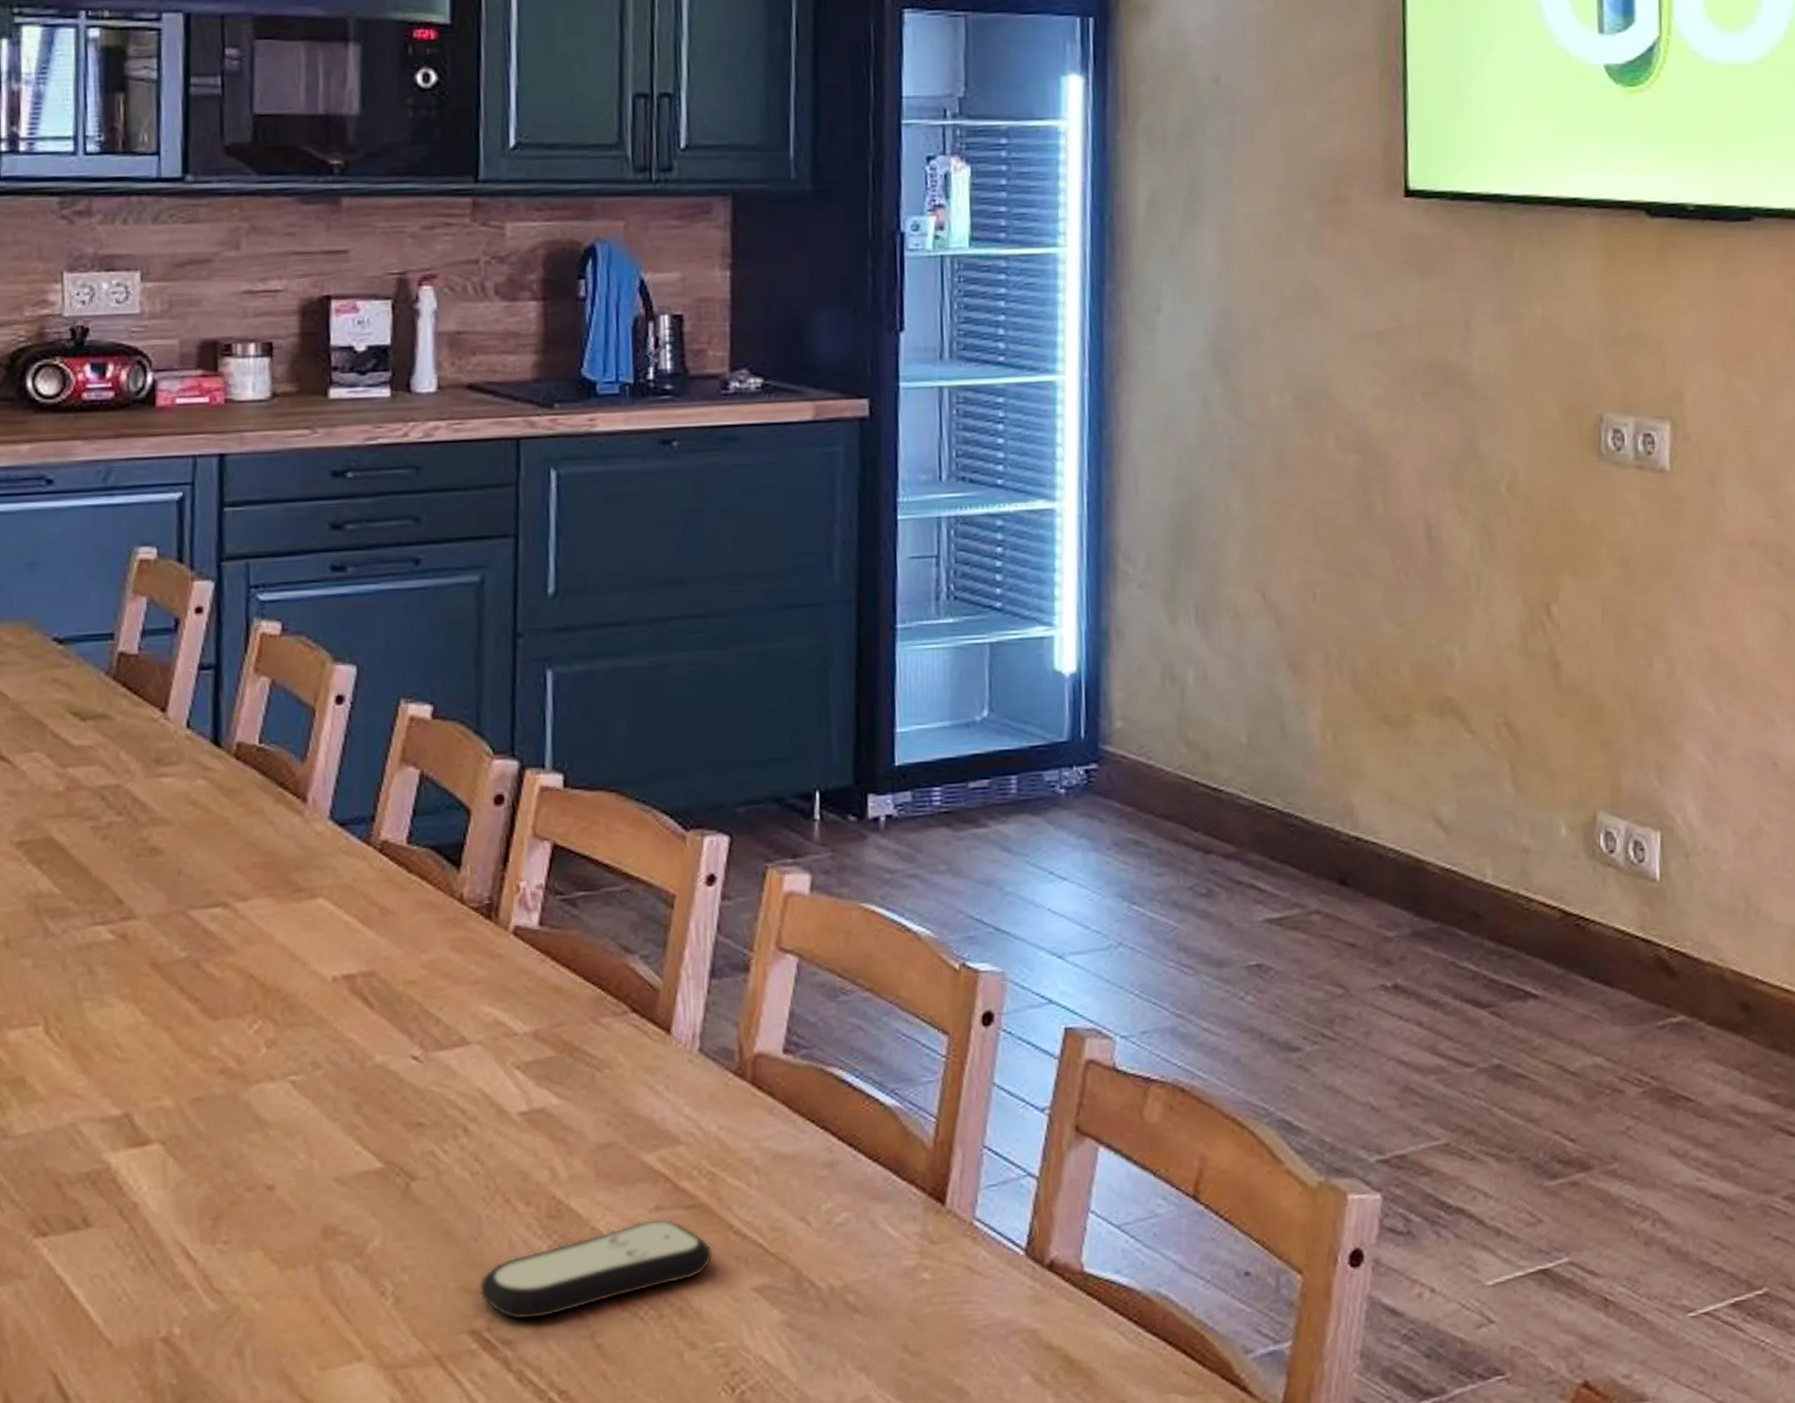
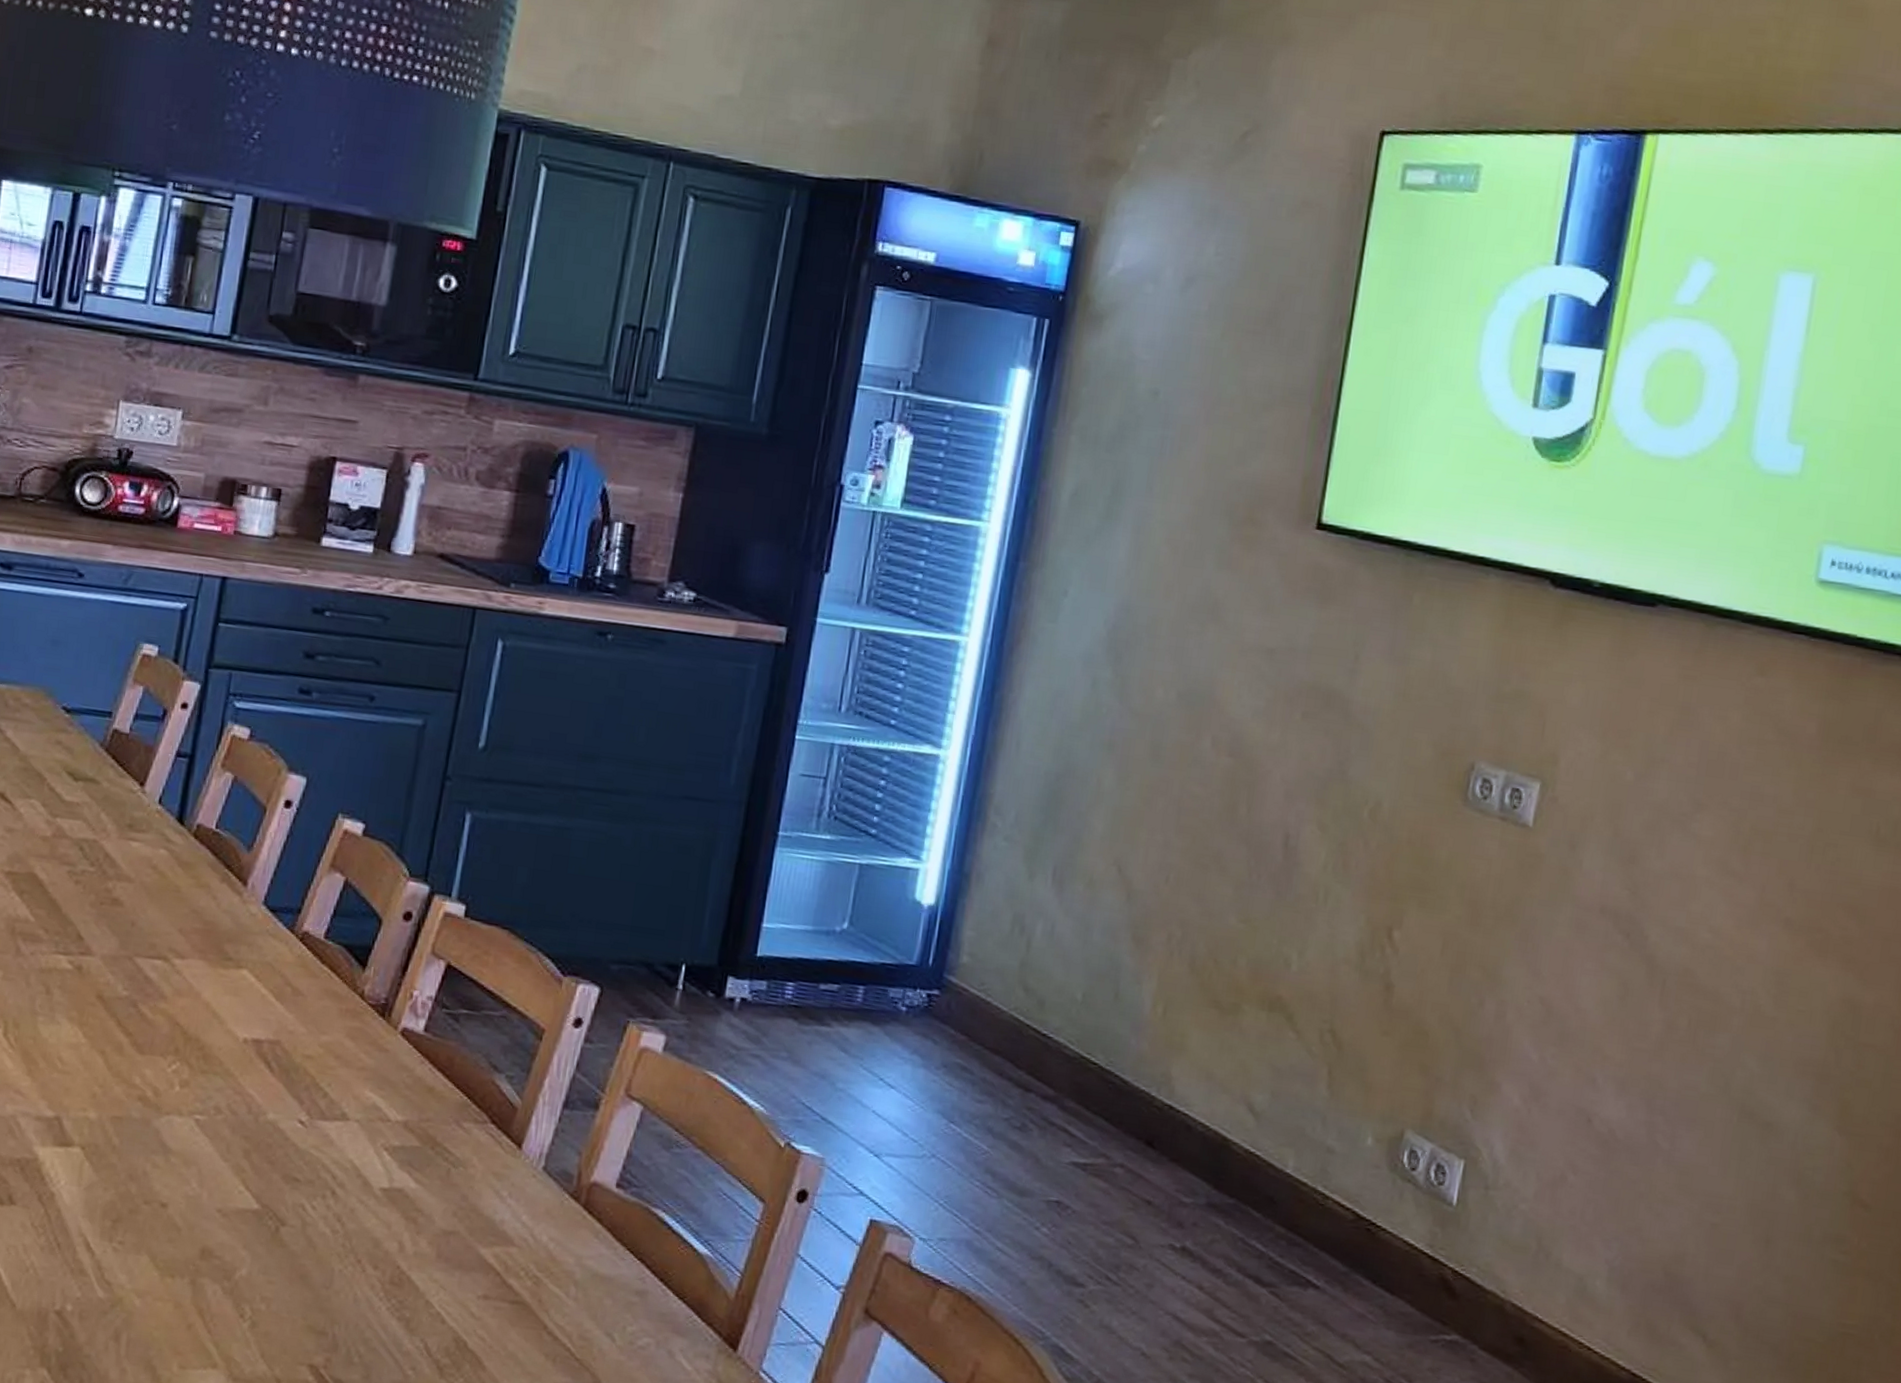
remote control: present [479,1218,713,1320] -> none [322,1304,527,1369]

